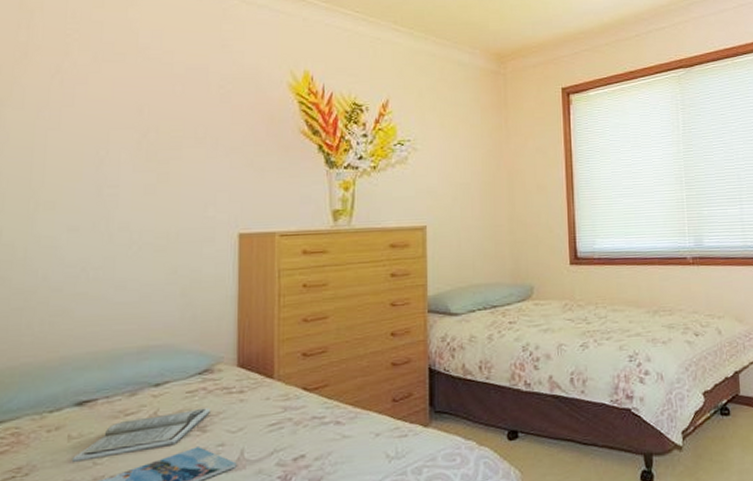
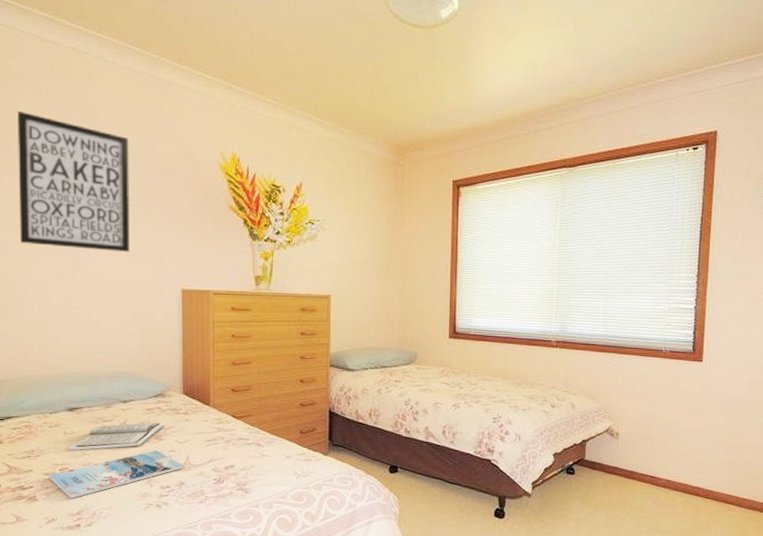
wall art: none [25,35,177,194] -> present [17,110,129,252]

